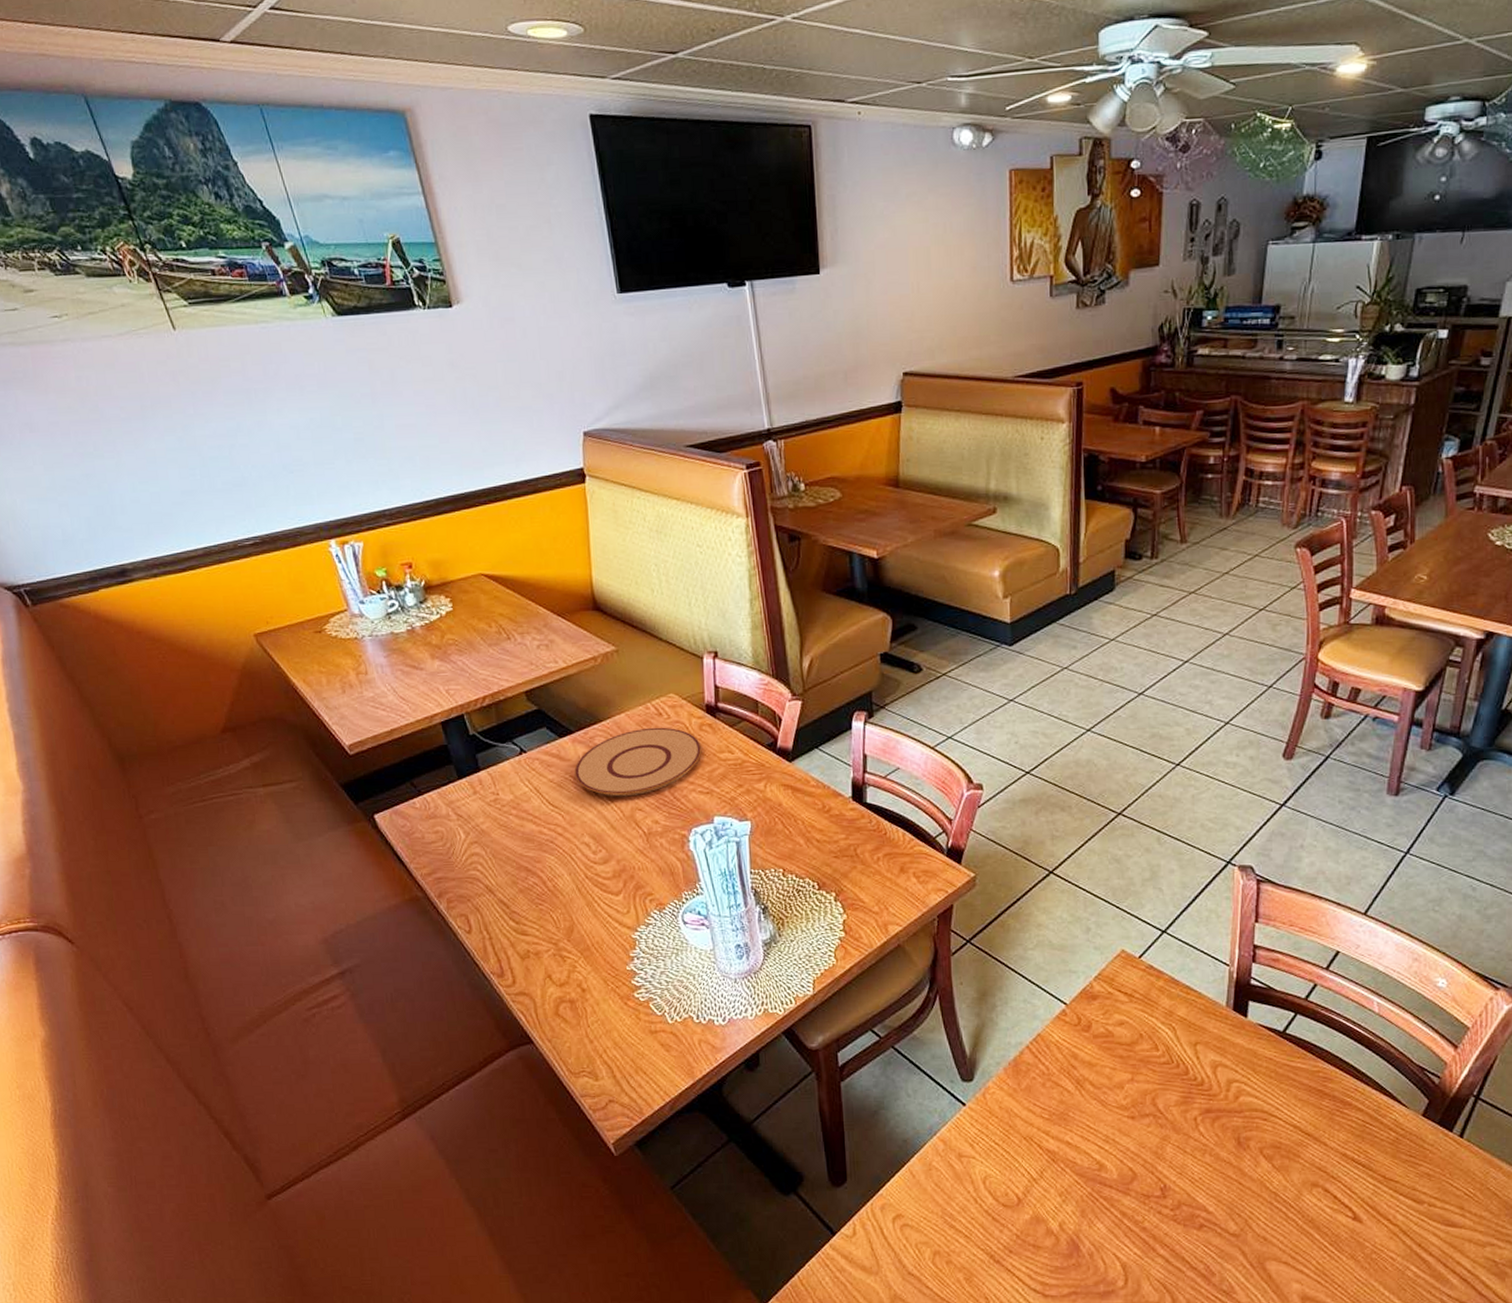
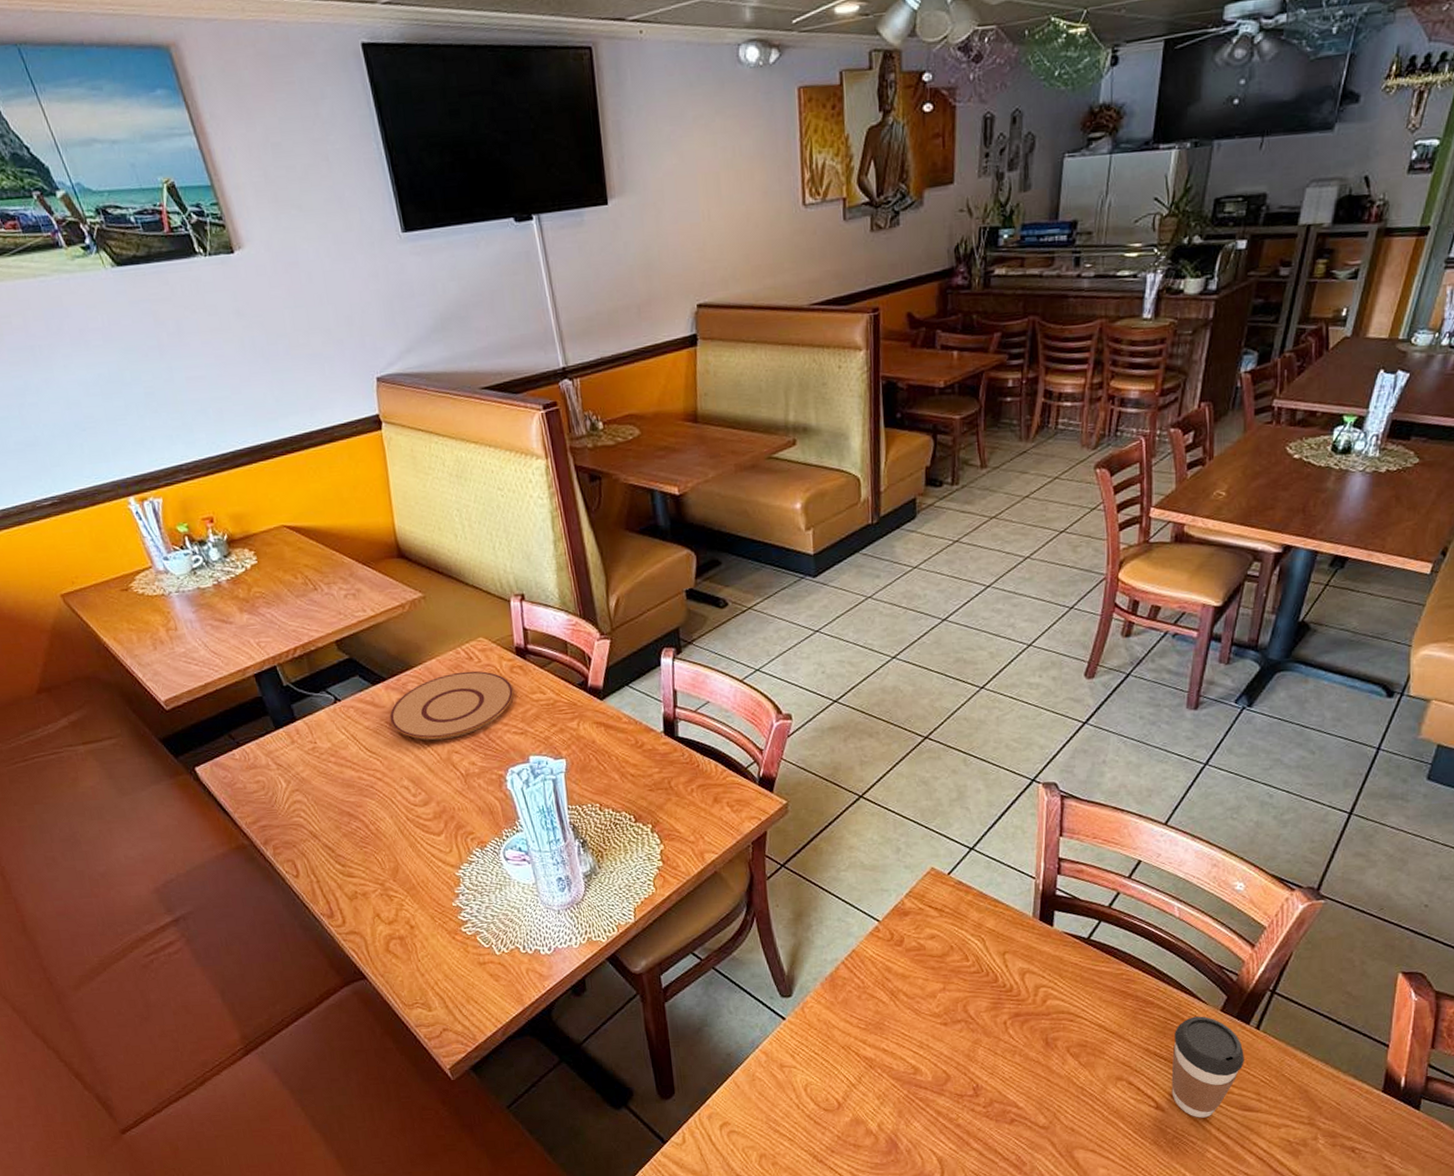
coffee cup: none [1370,1121,1447,1232] -> present [1171,1016,1244,1118]

